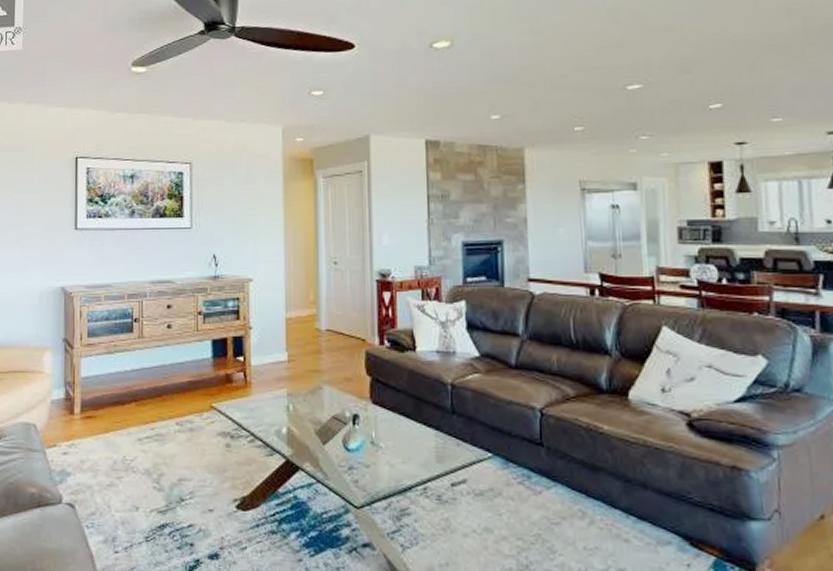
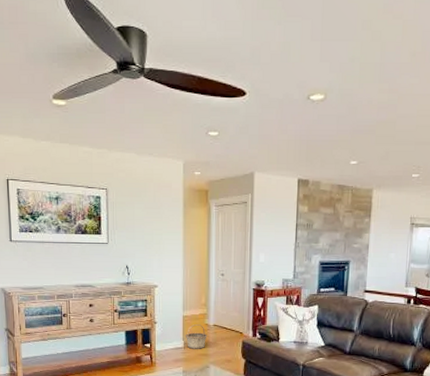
basket: none [289,329,319,363] -> present [185,324,207,349]

